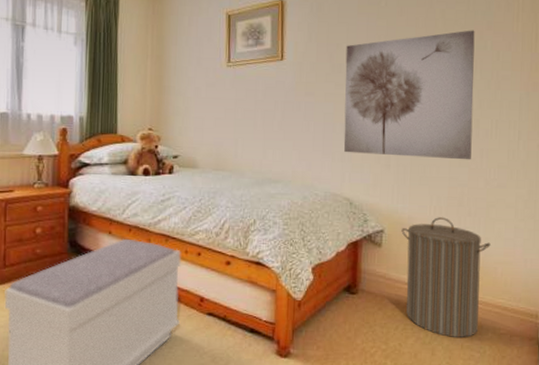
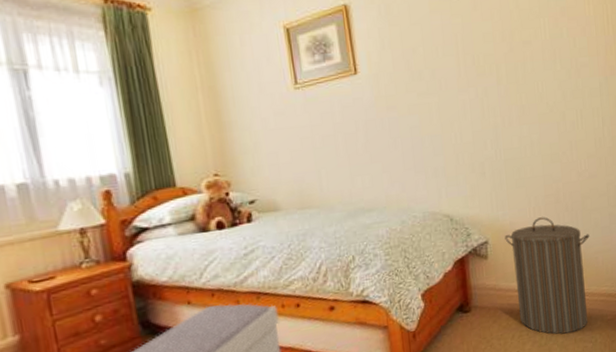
wall art: present [343,30,475,160] -> none [423,18,562,167]

